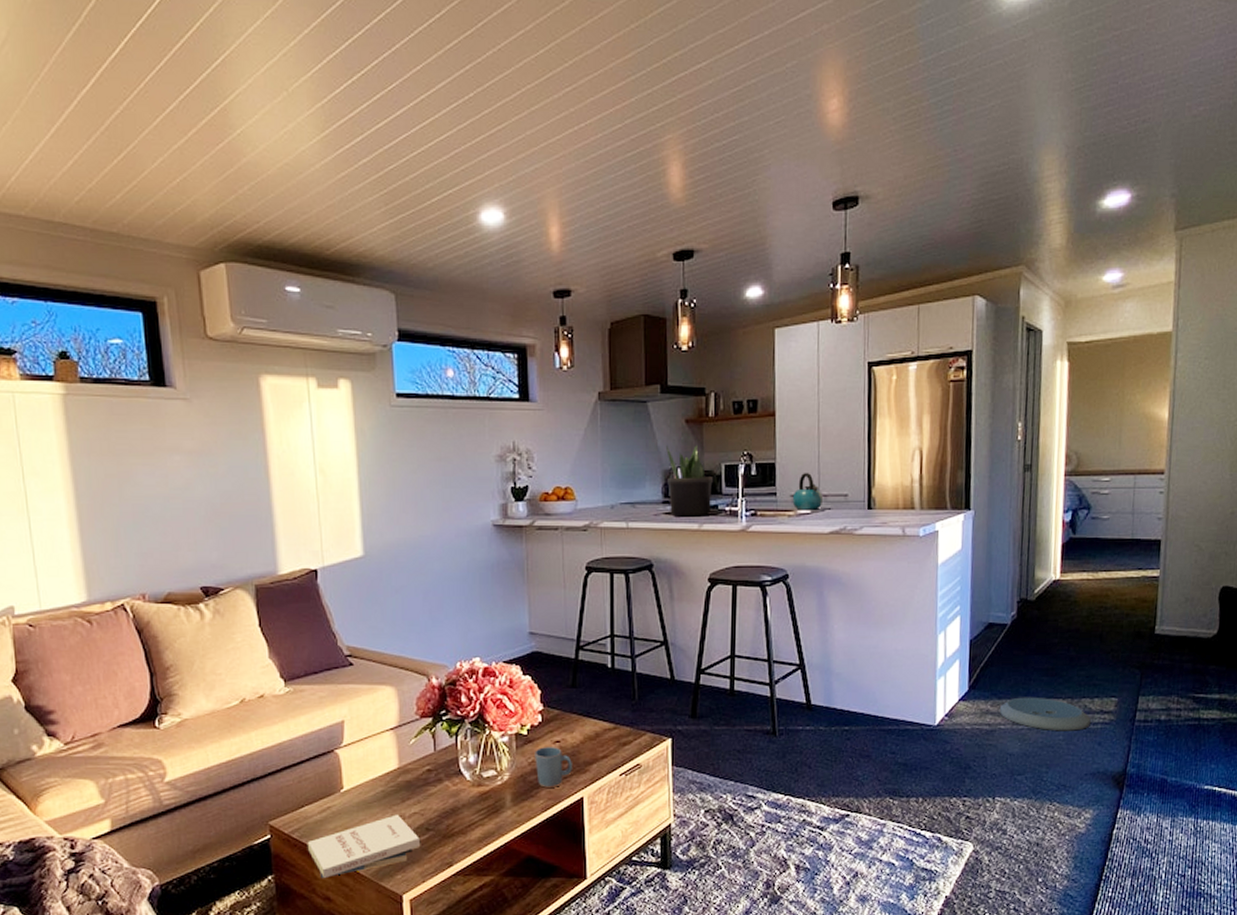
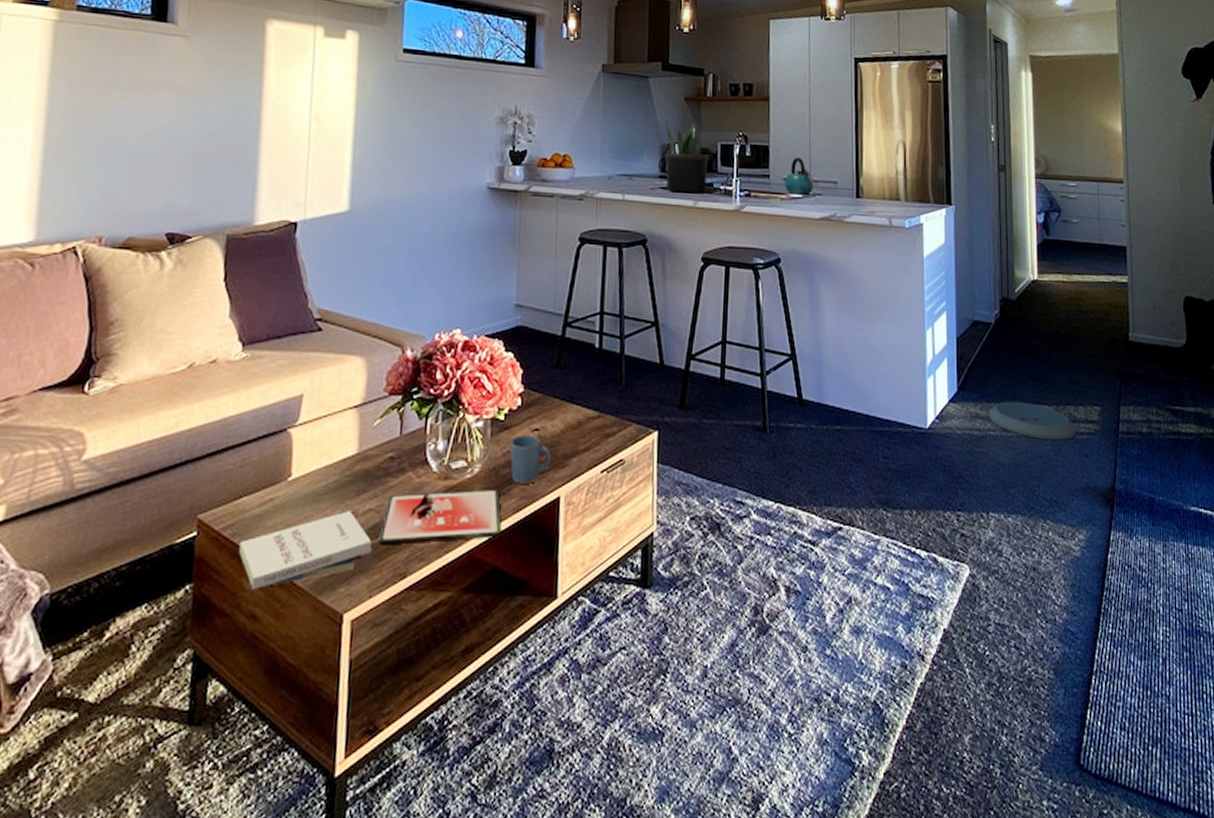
tablet: none [425,792,532,841] -> present [378,489,501,545]

